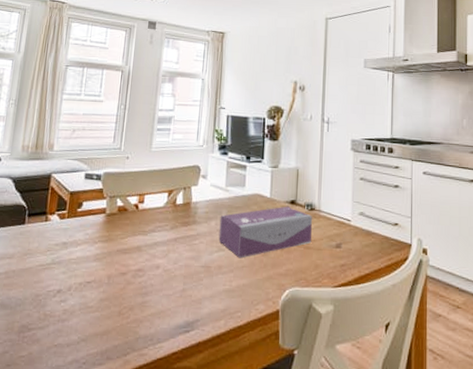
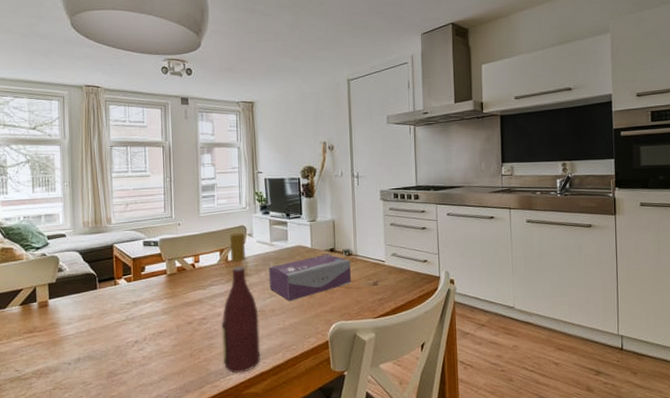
wine bottle: none [155,173,203,342] -> present [221,232,260,374]

